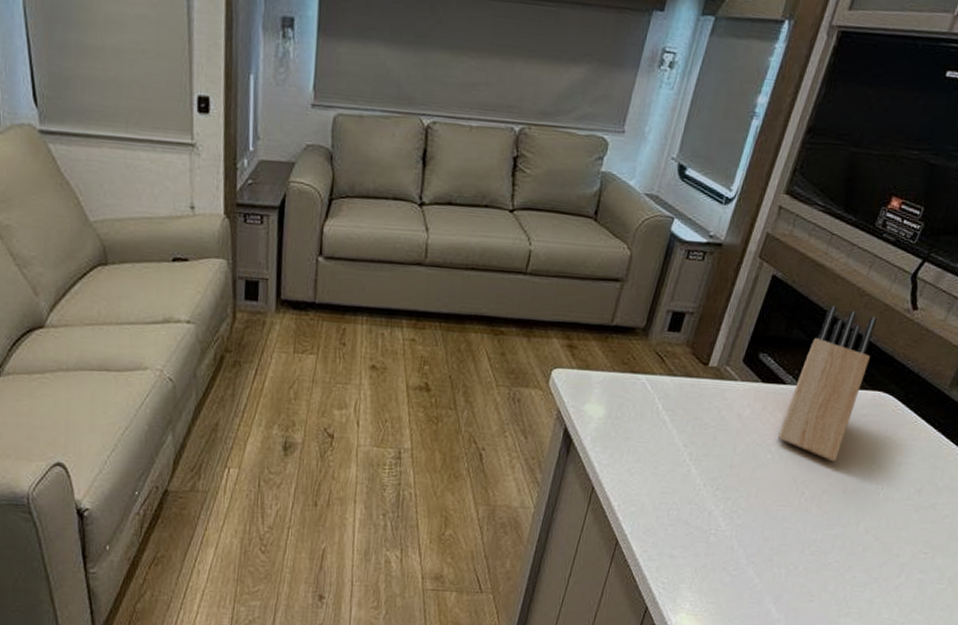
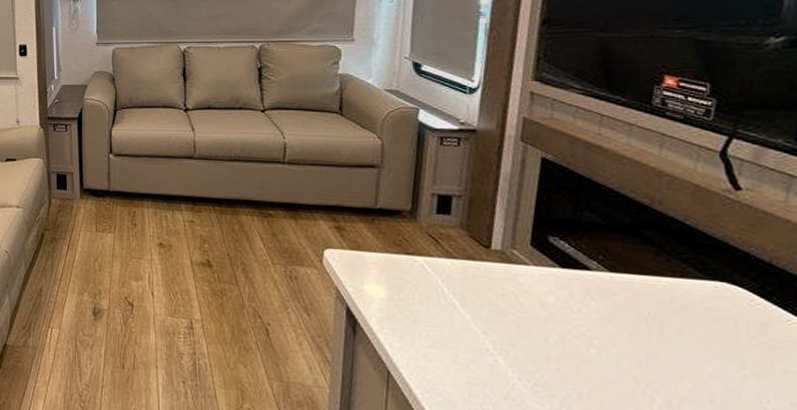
knife block: present [777,306,878,462] -> none [598,187,695,364]

